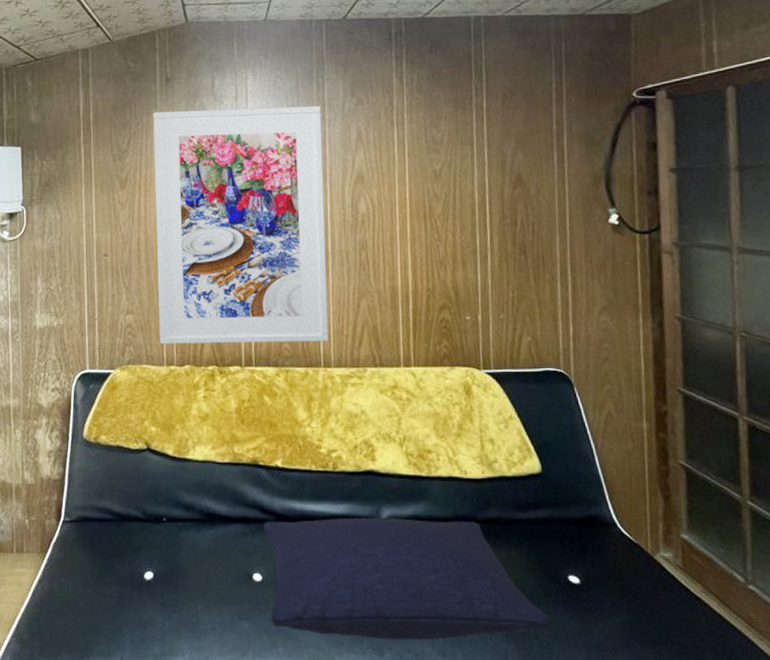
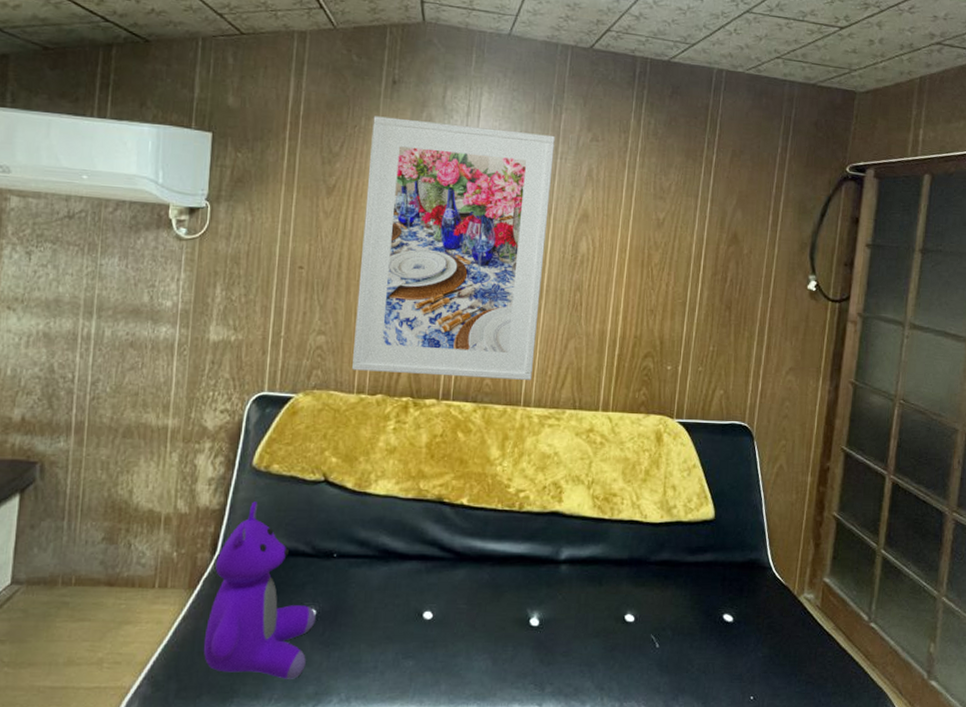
stuffed bear: none [59,471,154,639] -> present [204,501,316,679]
pillow: present [263,517,551,641] -> none [437,557,703,676]

